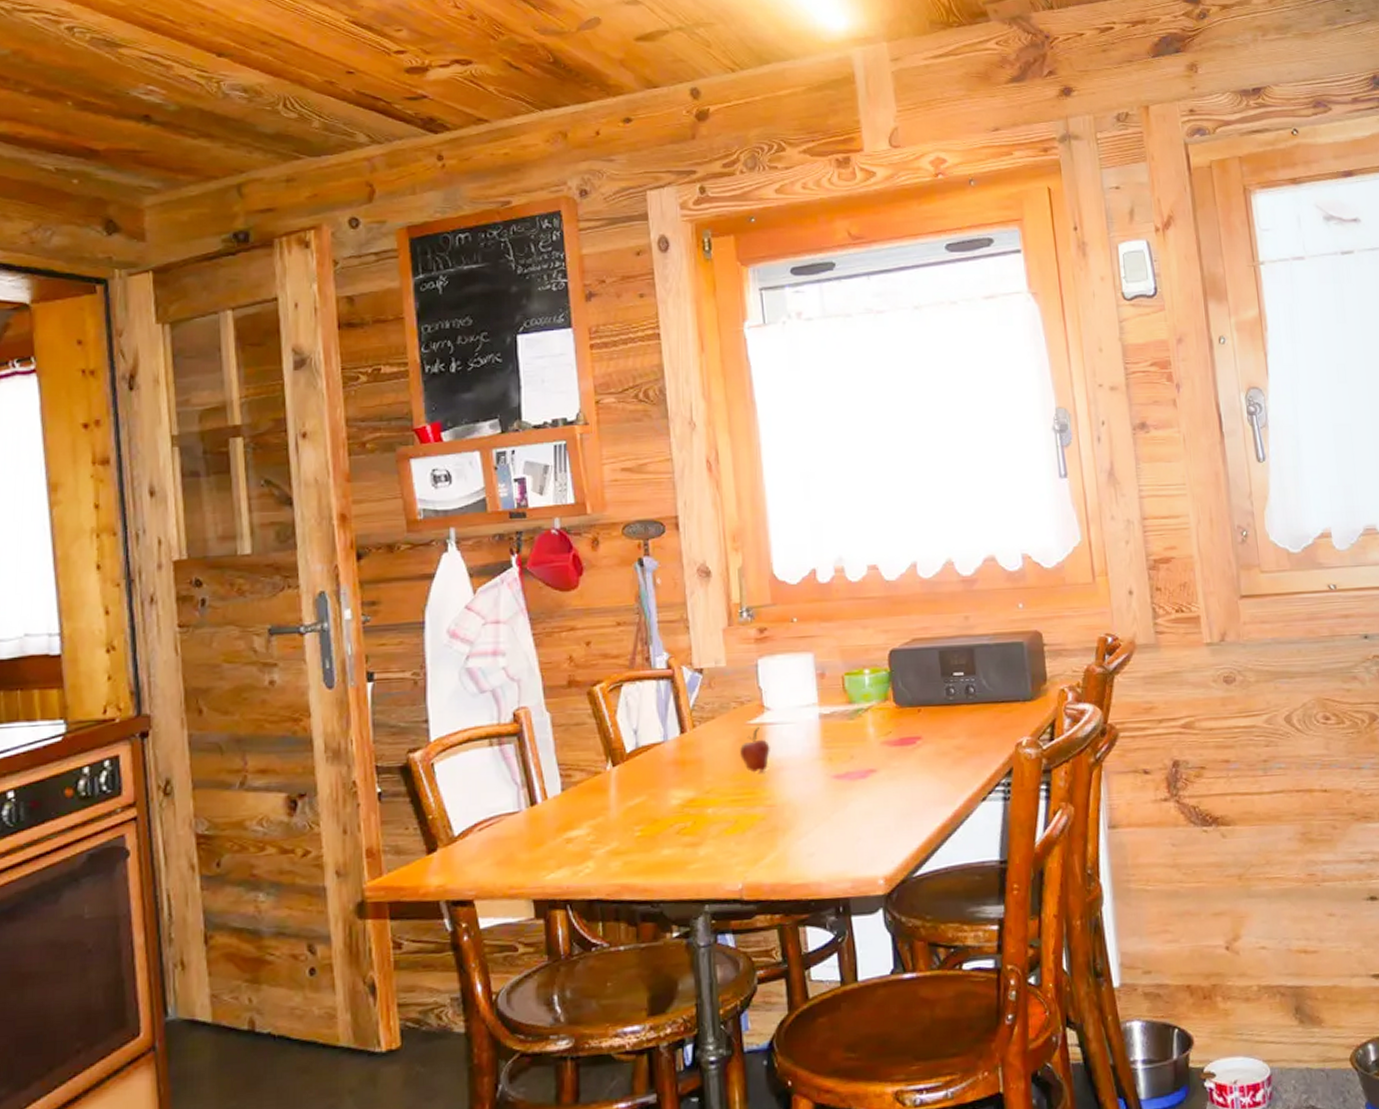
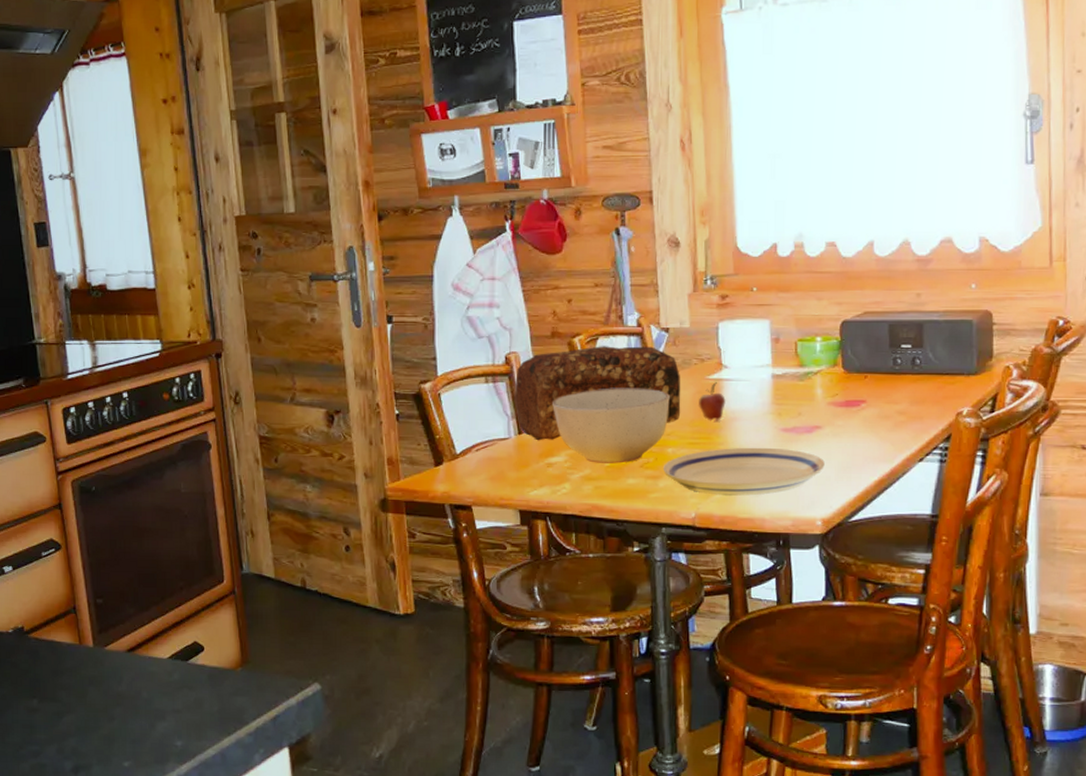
bread loaf: none [524,691,721,812] -> present [514,346,681,441]
bowl: none [569,739,707,834] -> present [551,387,670,464]
plate: none [703,798,883,860] -> present [663,447,825,496]

